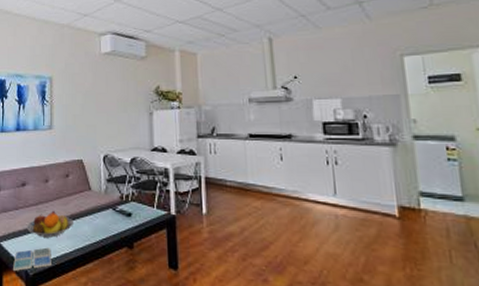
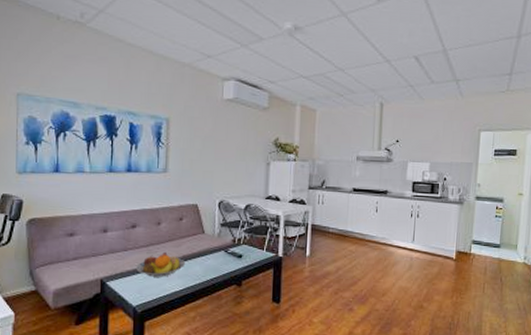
drink coaster: present [13,247,51,271] -> none [120,286,161,309]

